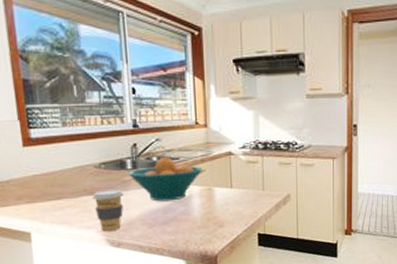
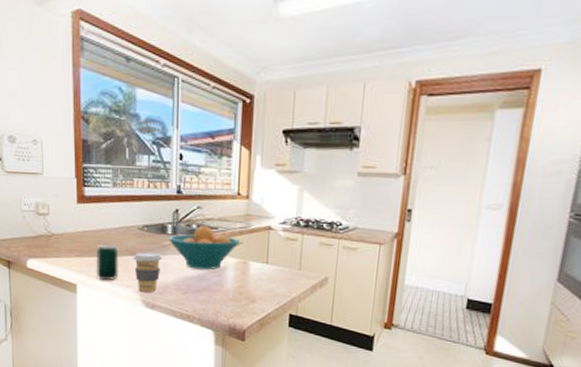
beverage can: none [49,186,78,225] -> present [95,244,119,281]

